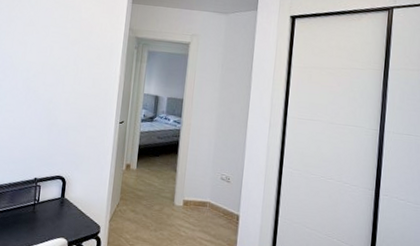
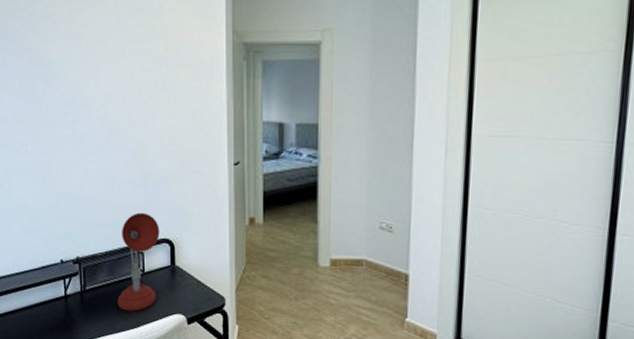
desk lamp: none [12,153,56,234] -> present [117,212,160,312]

